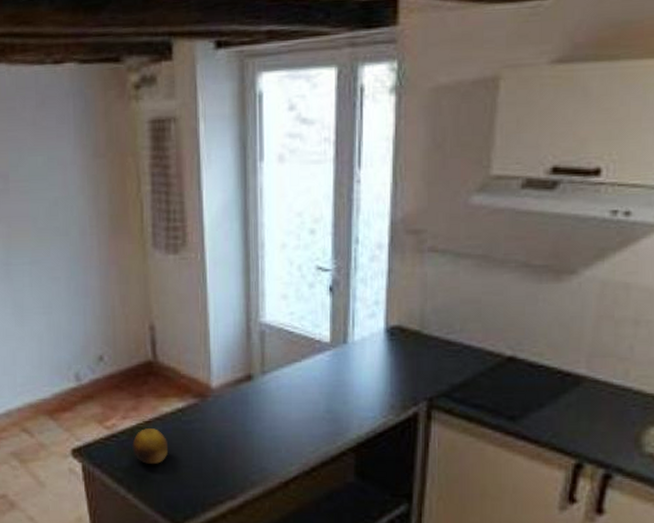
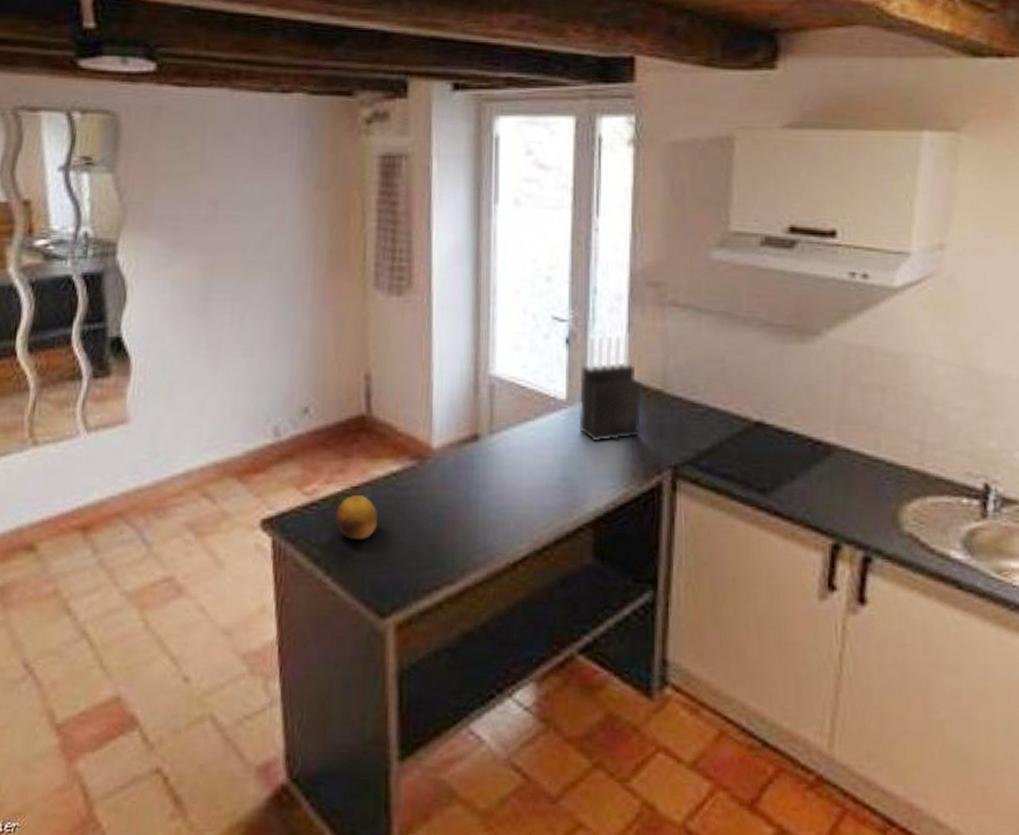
knife block: none [342,279,401,378] -> present [578,333,642,441]

